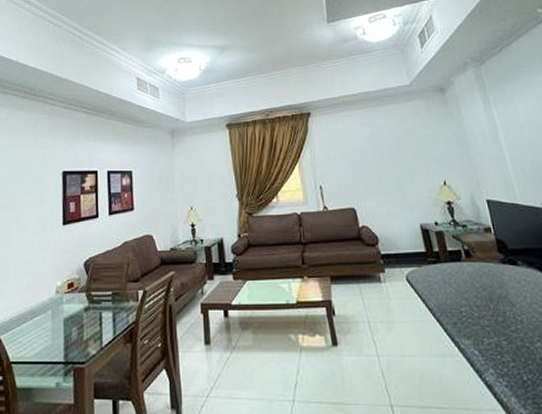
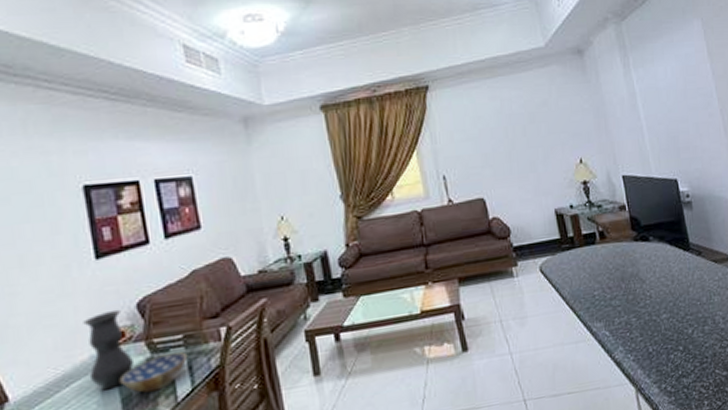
vase: none [46,265,76,327] -> present [83,309,134,391]
bowl: none [65,306,114,334] -> present [119,352,188,393]

